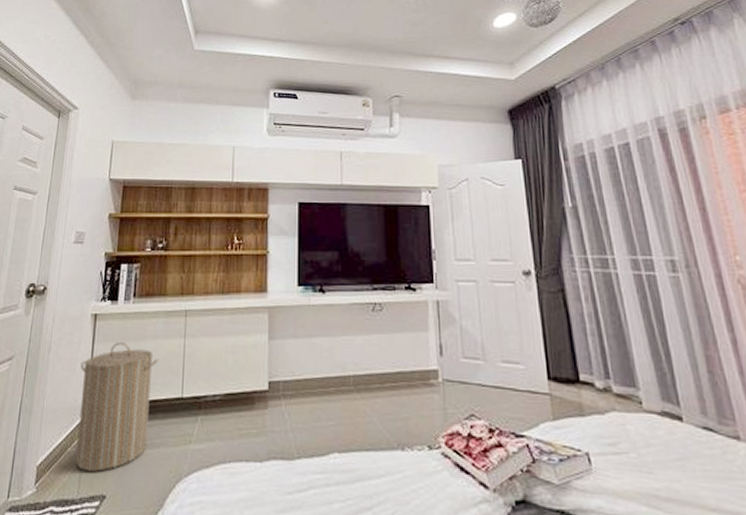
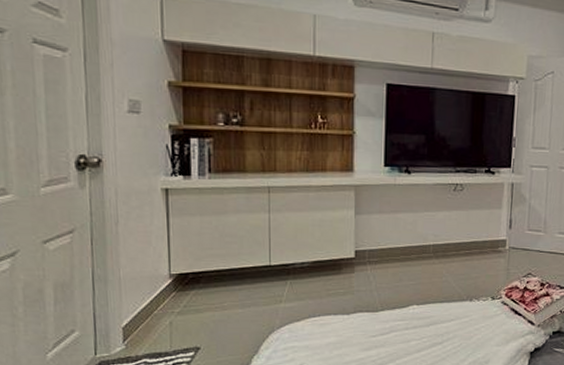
laundry hamper: present [75,341,159,472] -> none [156,215,243,329]

